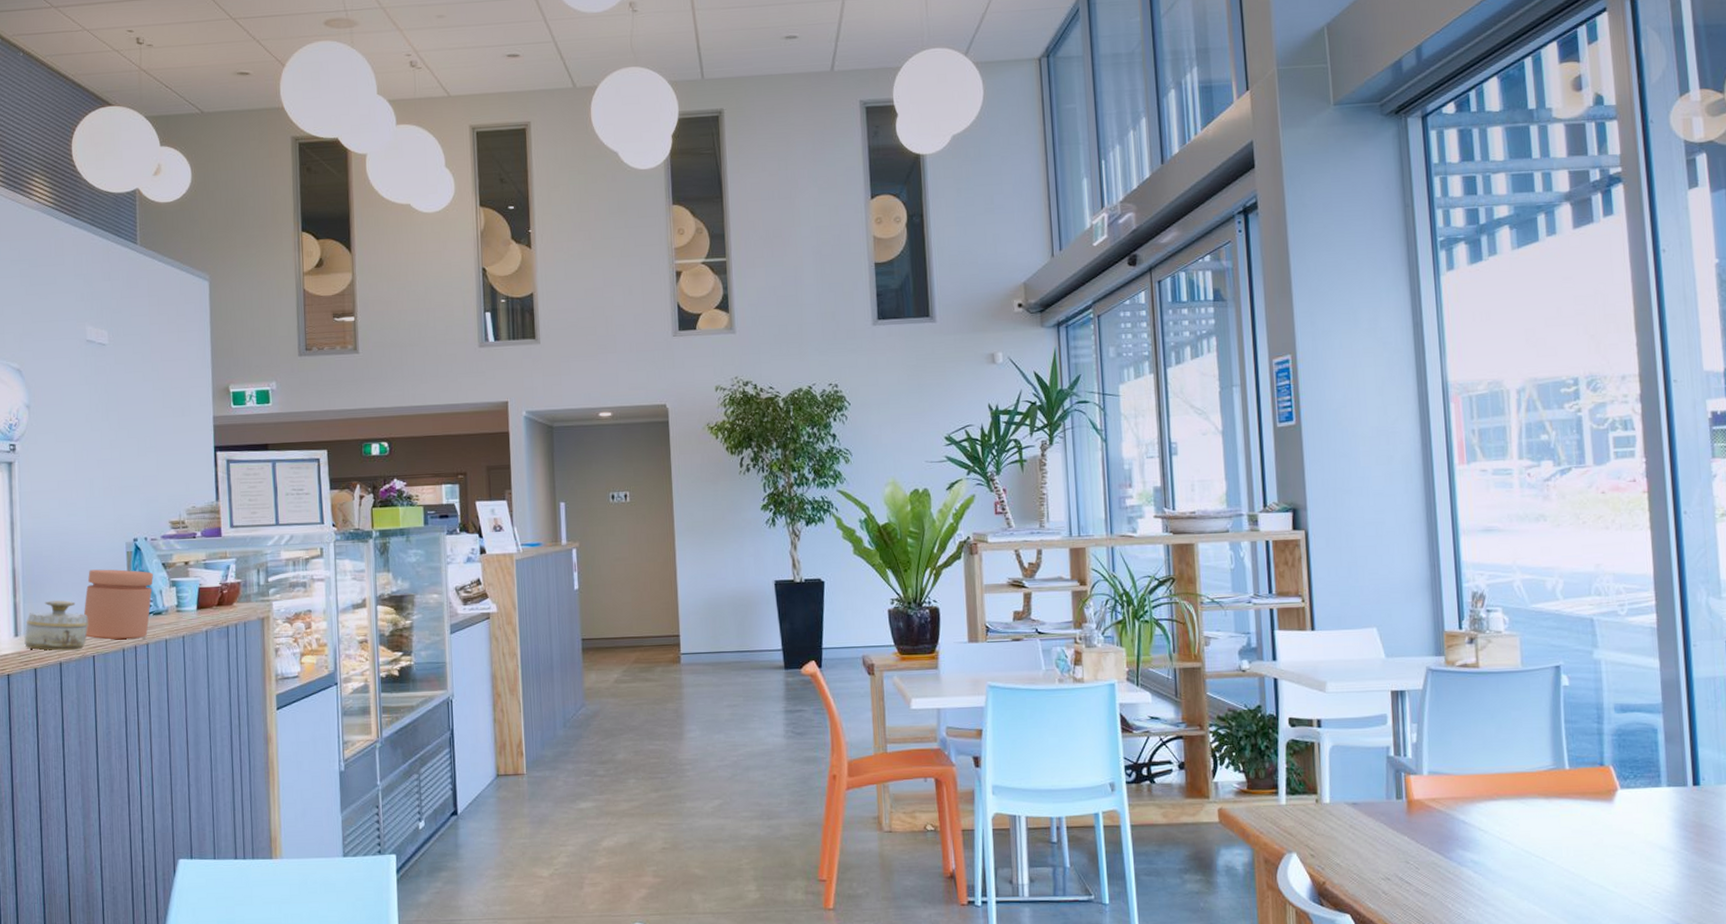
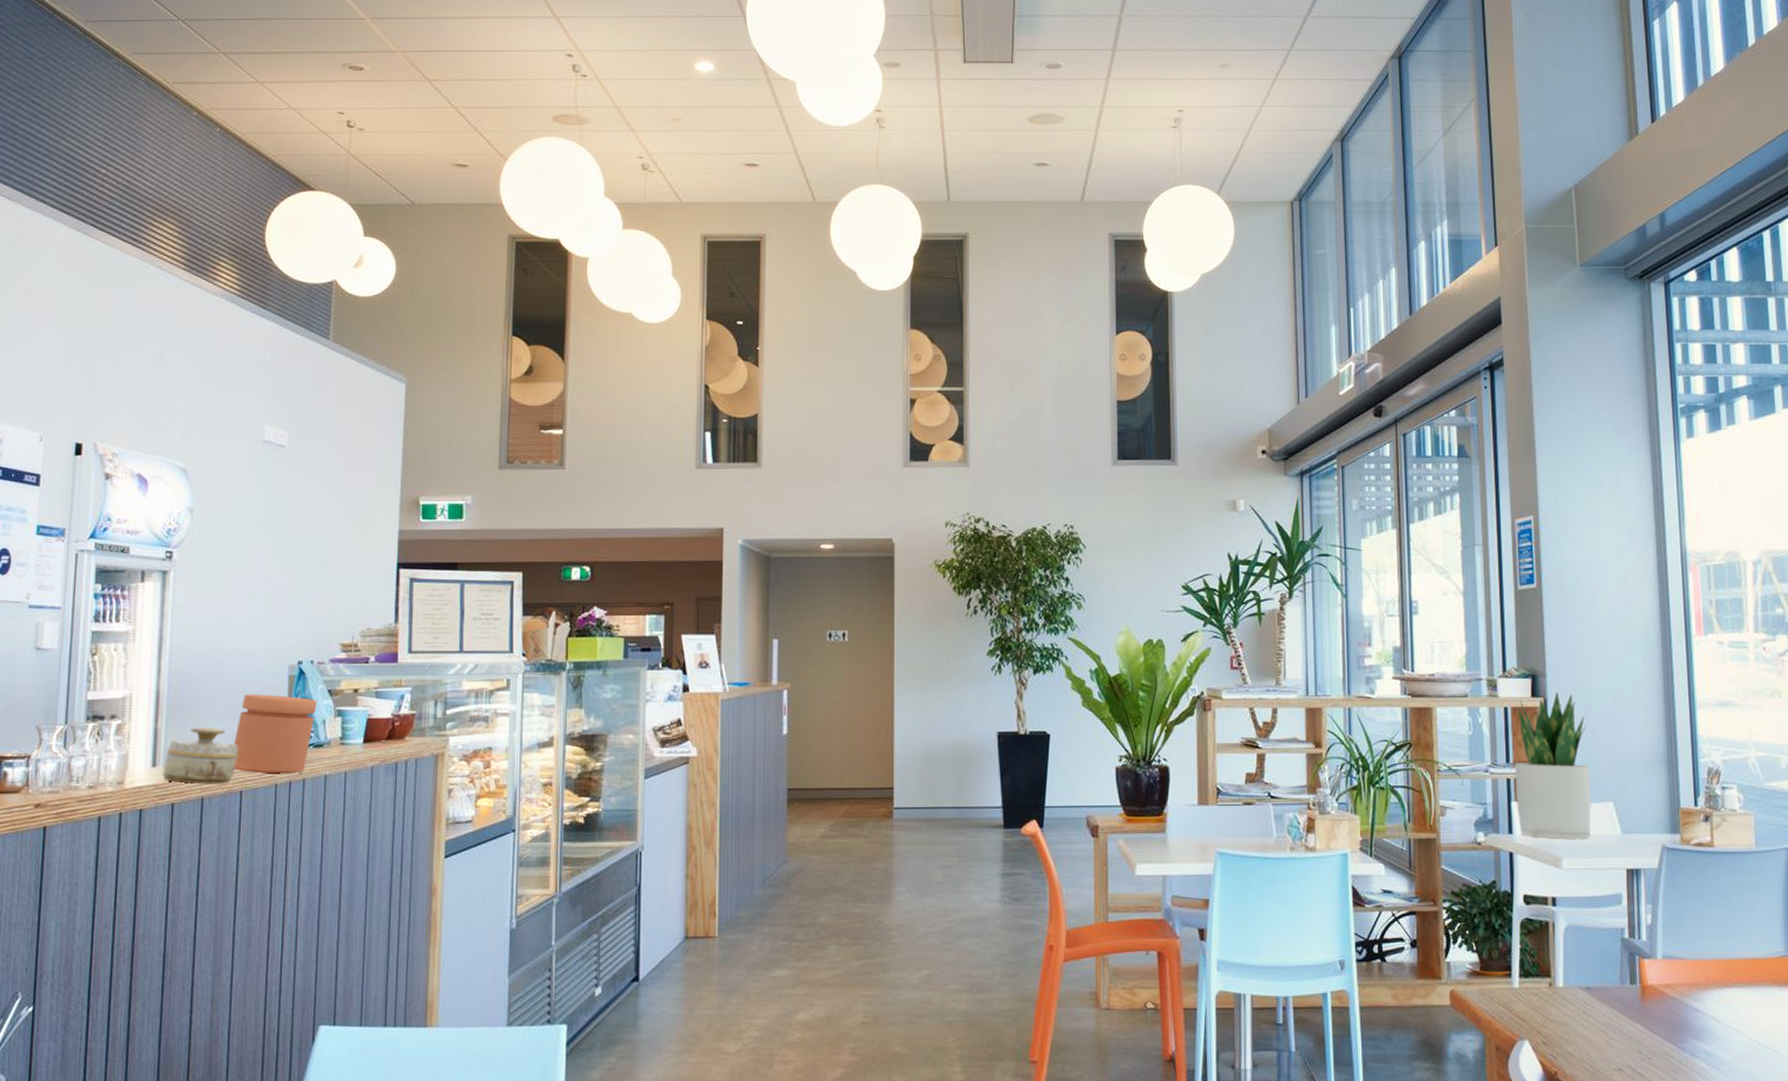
planter: none [1277,524,1355,665] -> present [1515,692,1592,840]

